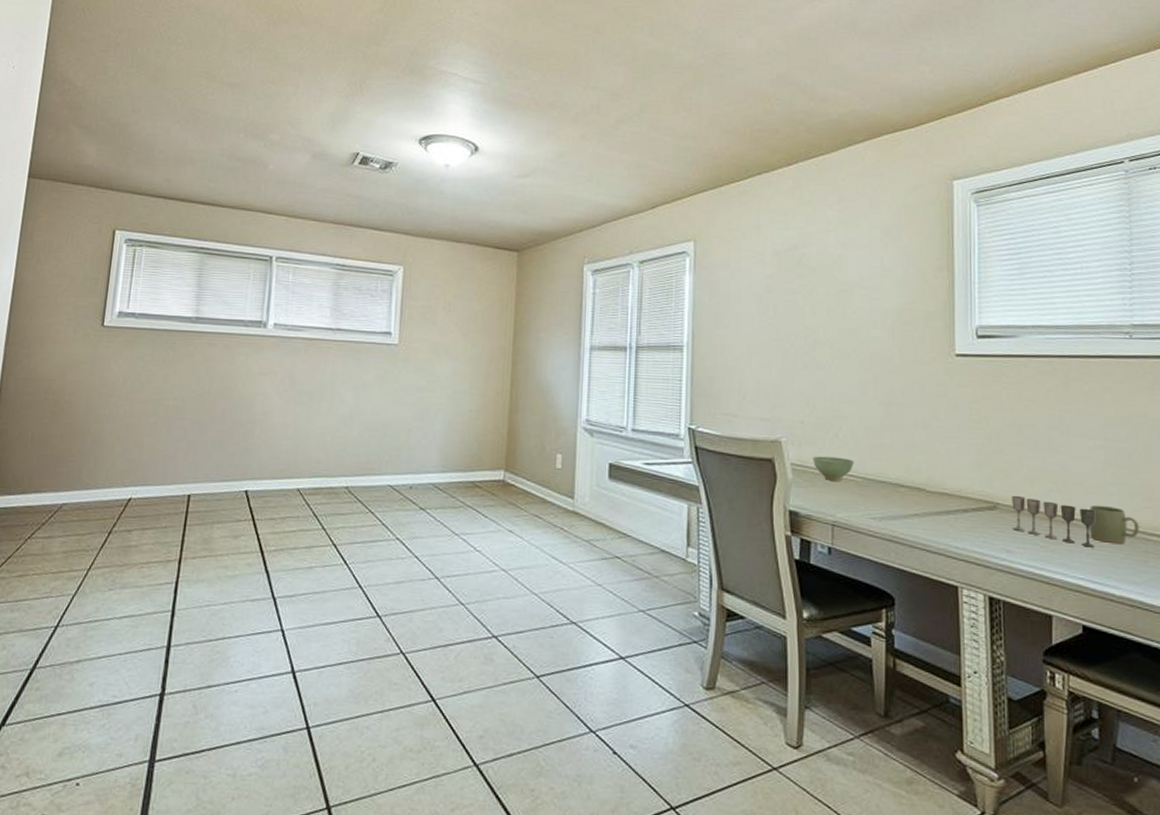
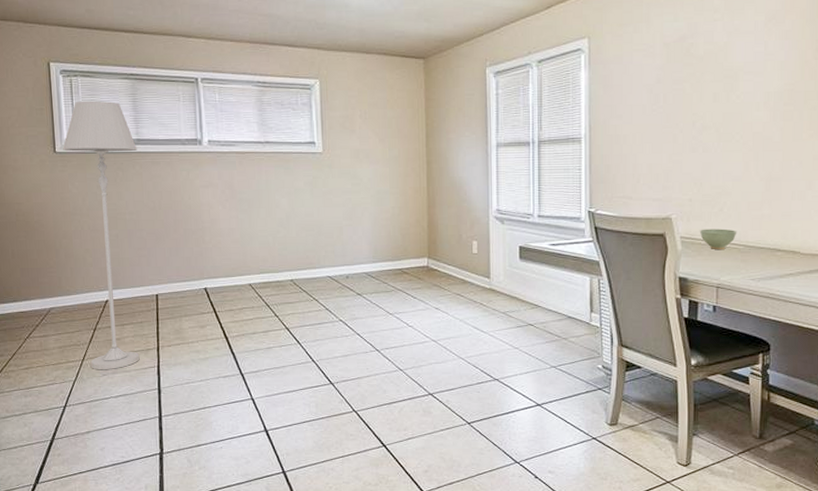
floor lamp: none [96,272,195,584] -> present [63,100,140,370]

